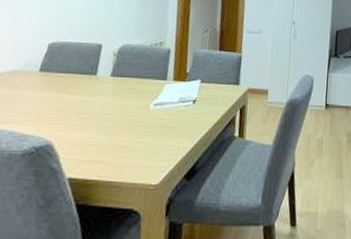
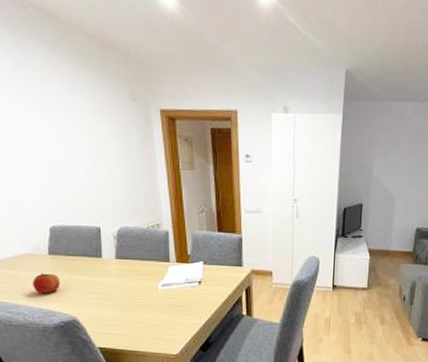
fruit: none [11,91,45,114] -> present [33,273,61,293]

